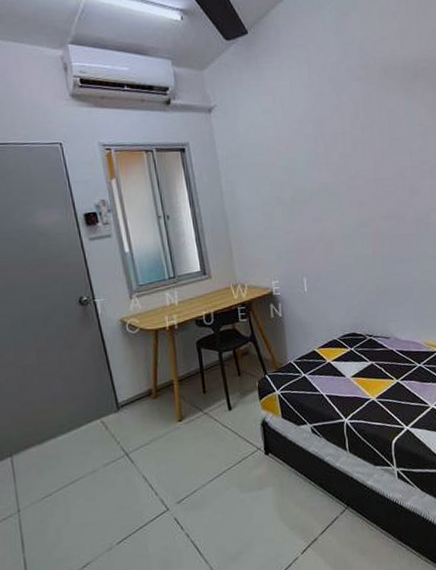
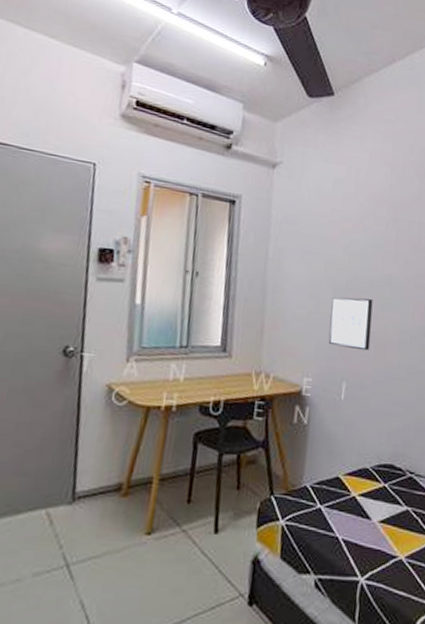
wall art: none [282,207,320,251] -> present [328,297,373,351]

